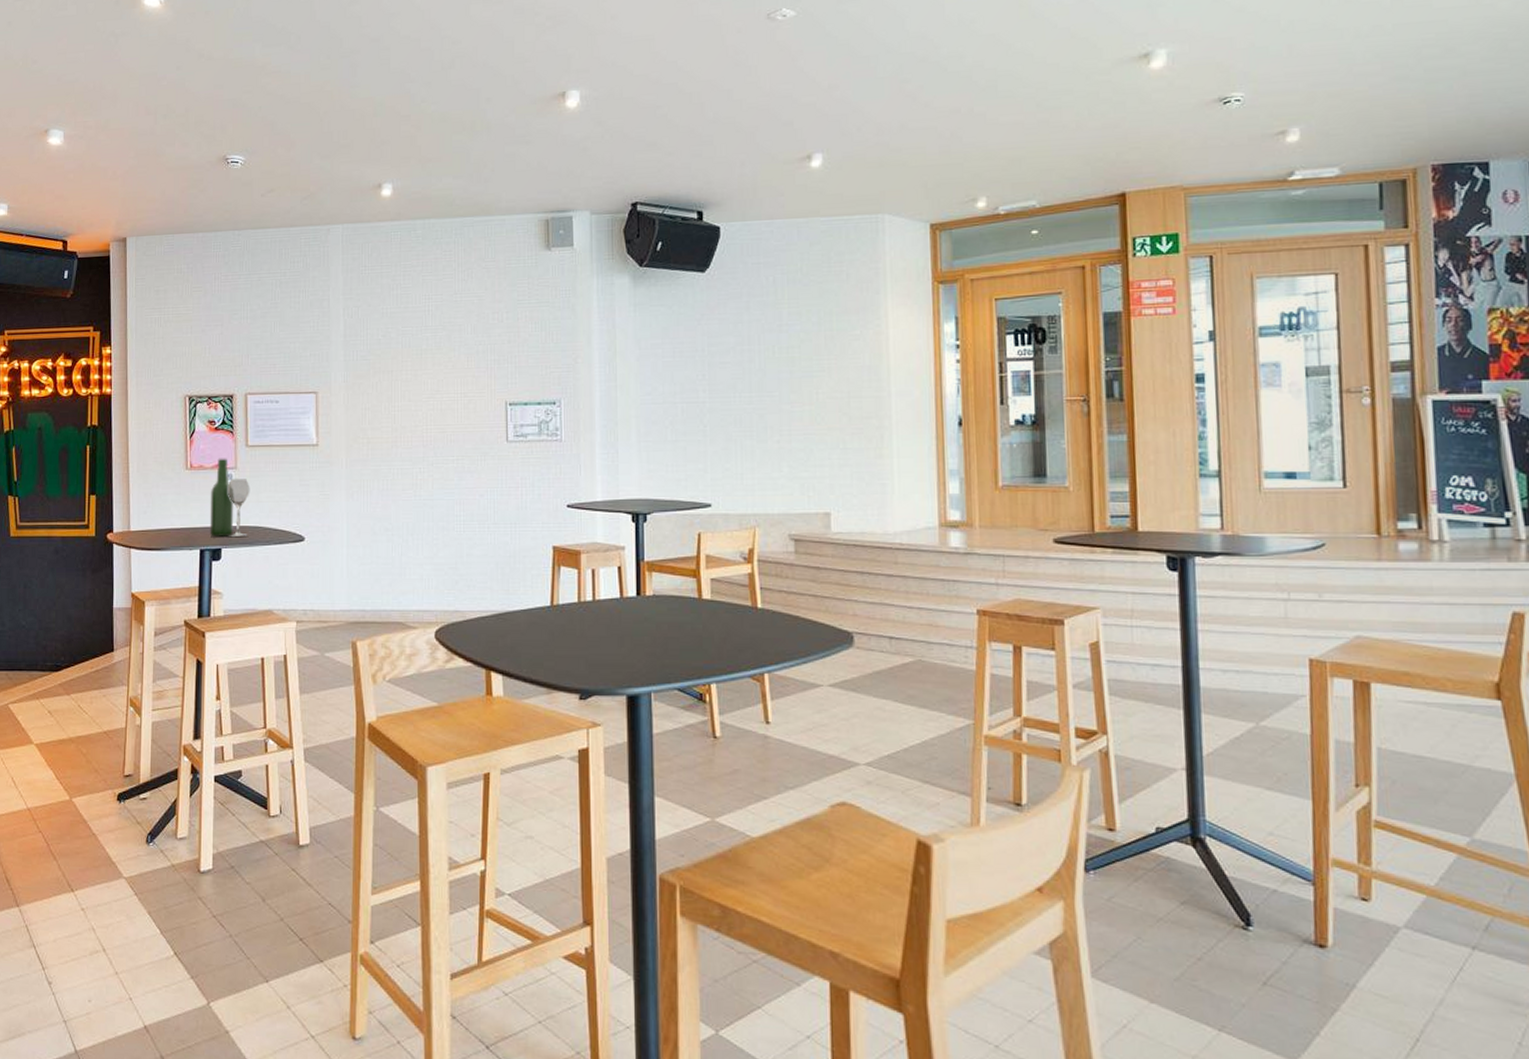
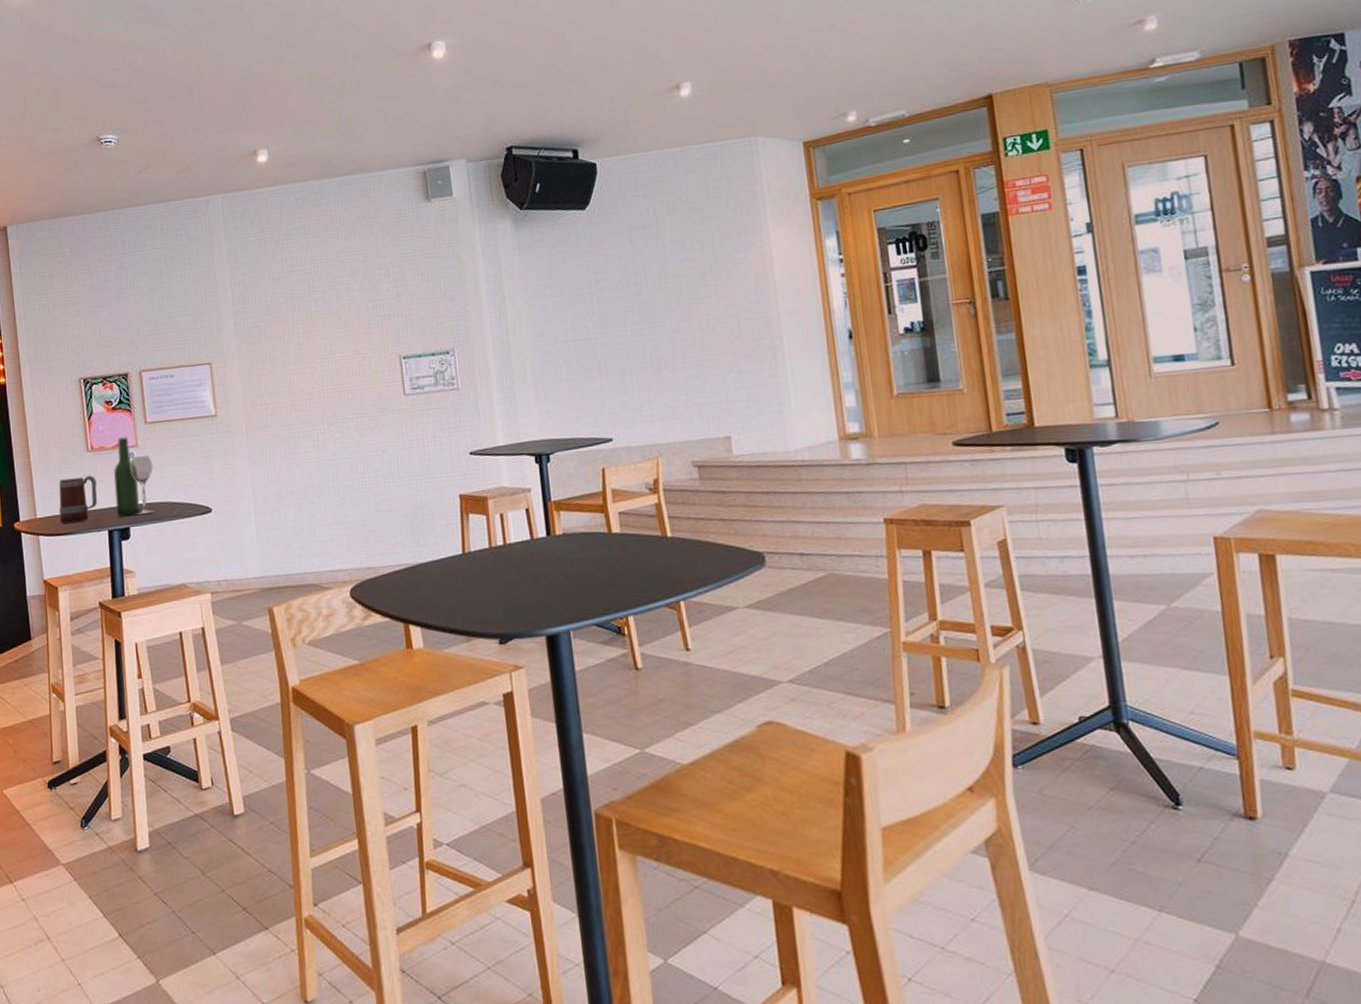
beer mug: none [152,493,193,538] -> present [59,475,97,523]

